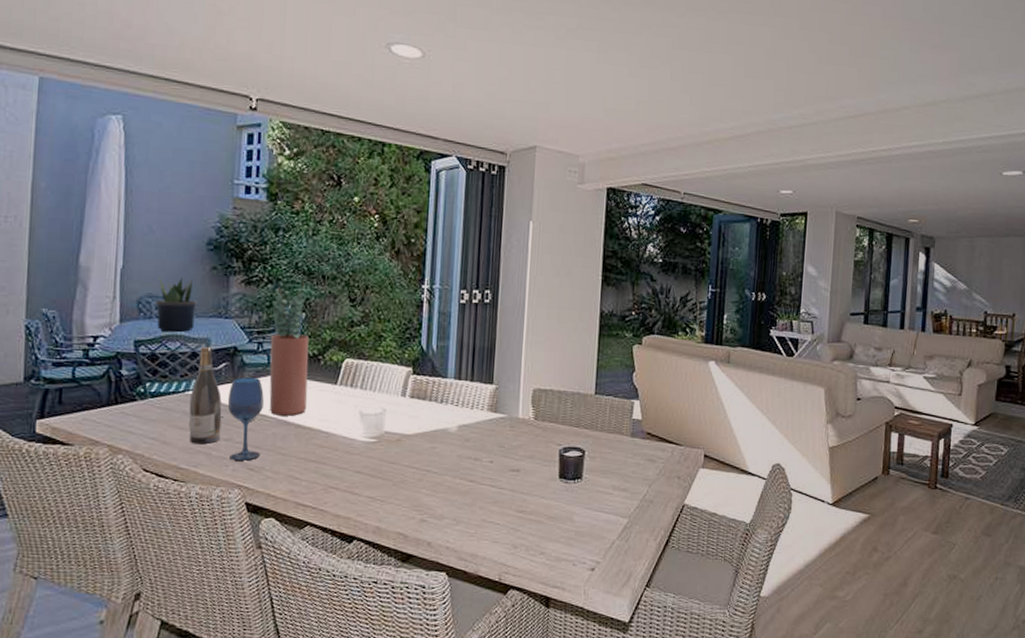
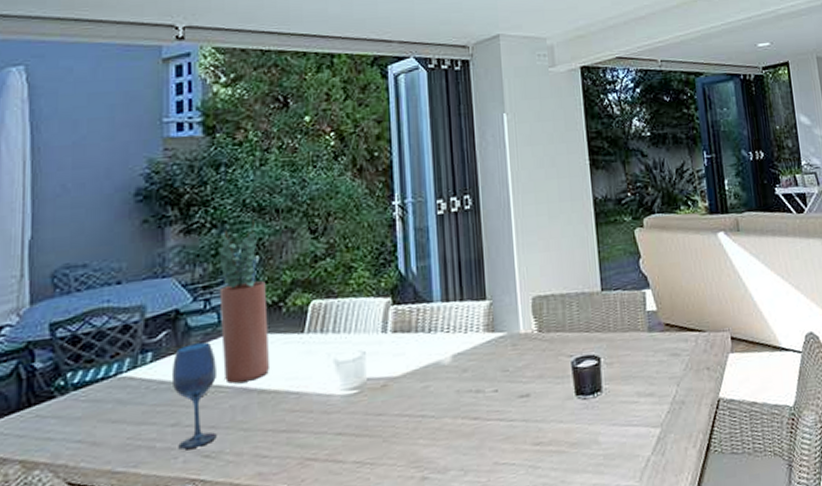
planter: present [156,277,197,332] -> none [75,238,126,307]
wine bottle: present [188,347,222,445] -> none [123,315,166,439]

